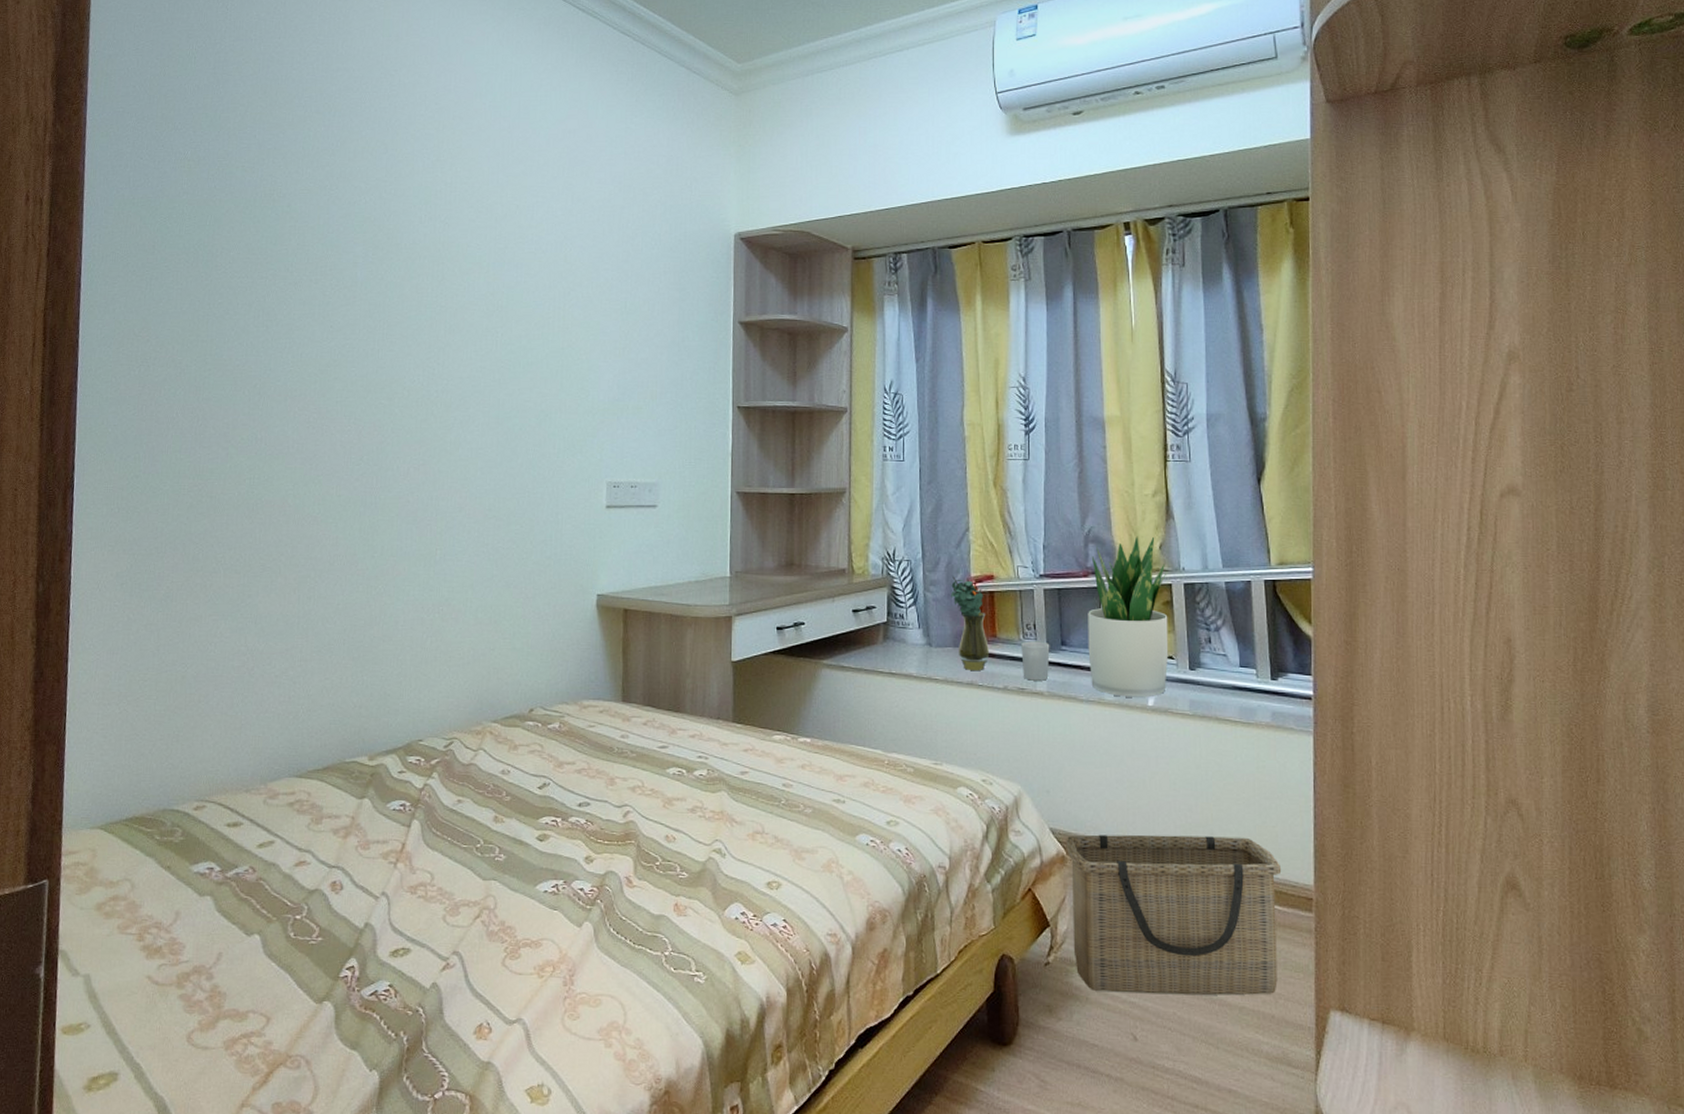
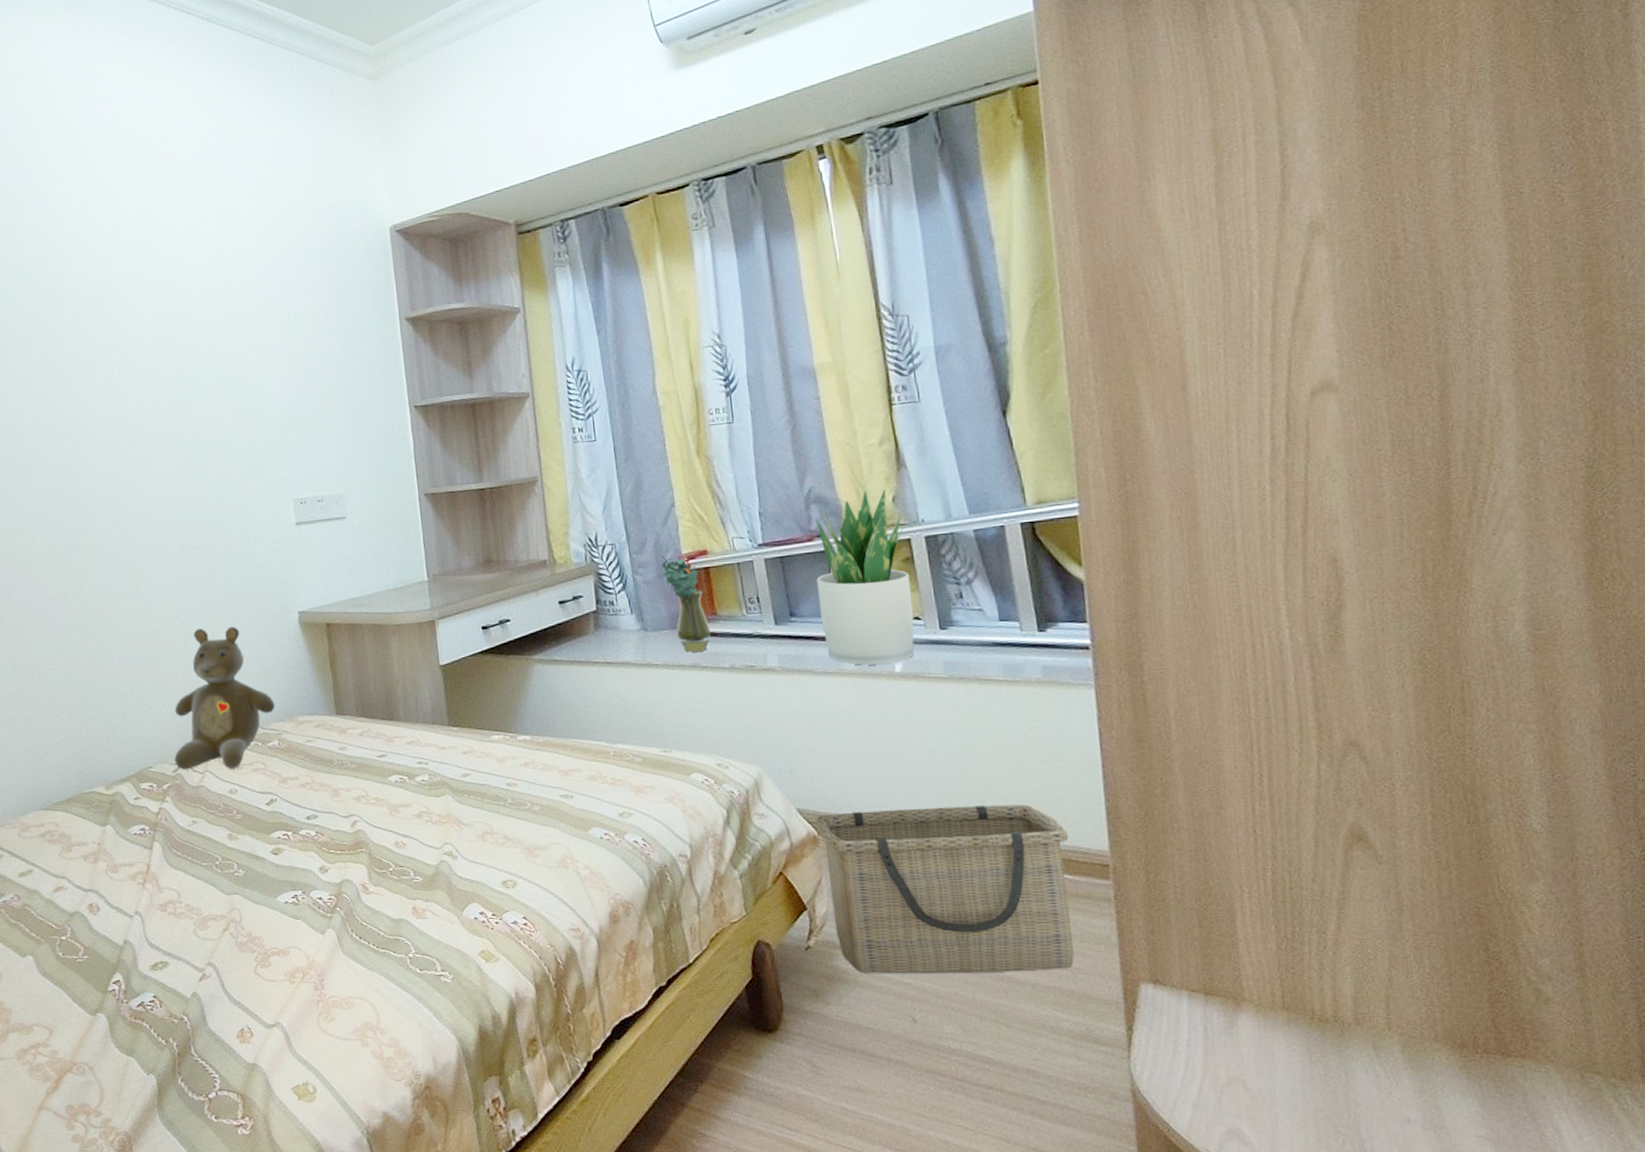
teddy bear: none [448,602,561,749] -> present [174,626,275,770]
candle holder: present [1021,641,1050,681] -> none [745,614,780,657]

